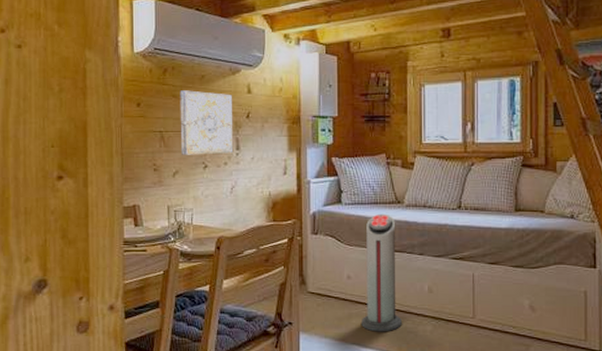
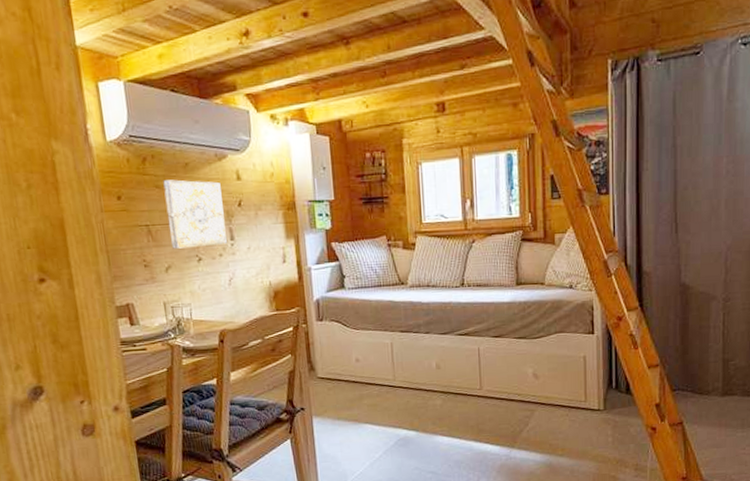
air purifier: present [362,213,402,332] -> none [371,295,412,410]

